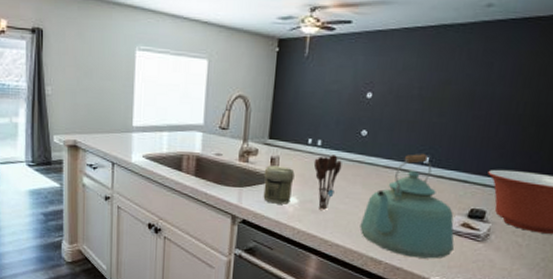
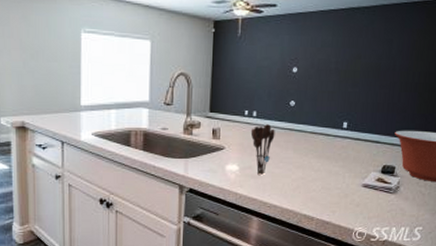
jar: present [263,165,295,205] -> none [207,137,234,172]
kettle: present [360,154,454,259] -> none [293,120,372,212]

